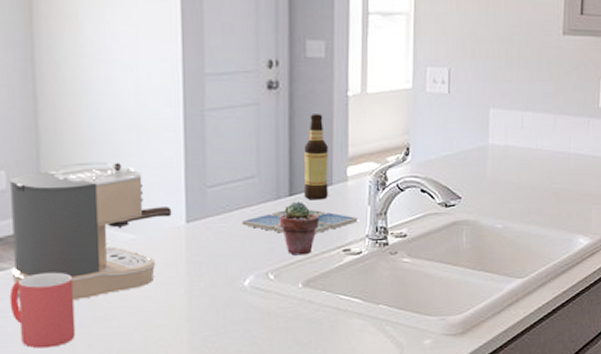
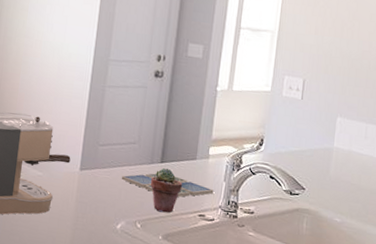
bottle: present [303,114,328,200] -> none [172,101,196,171]

